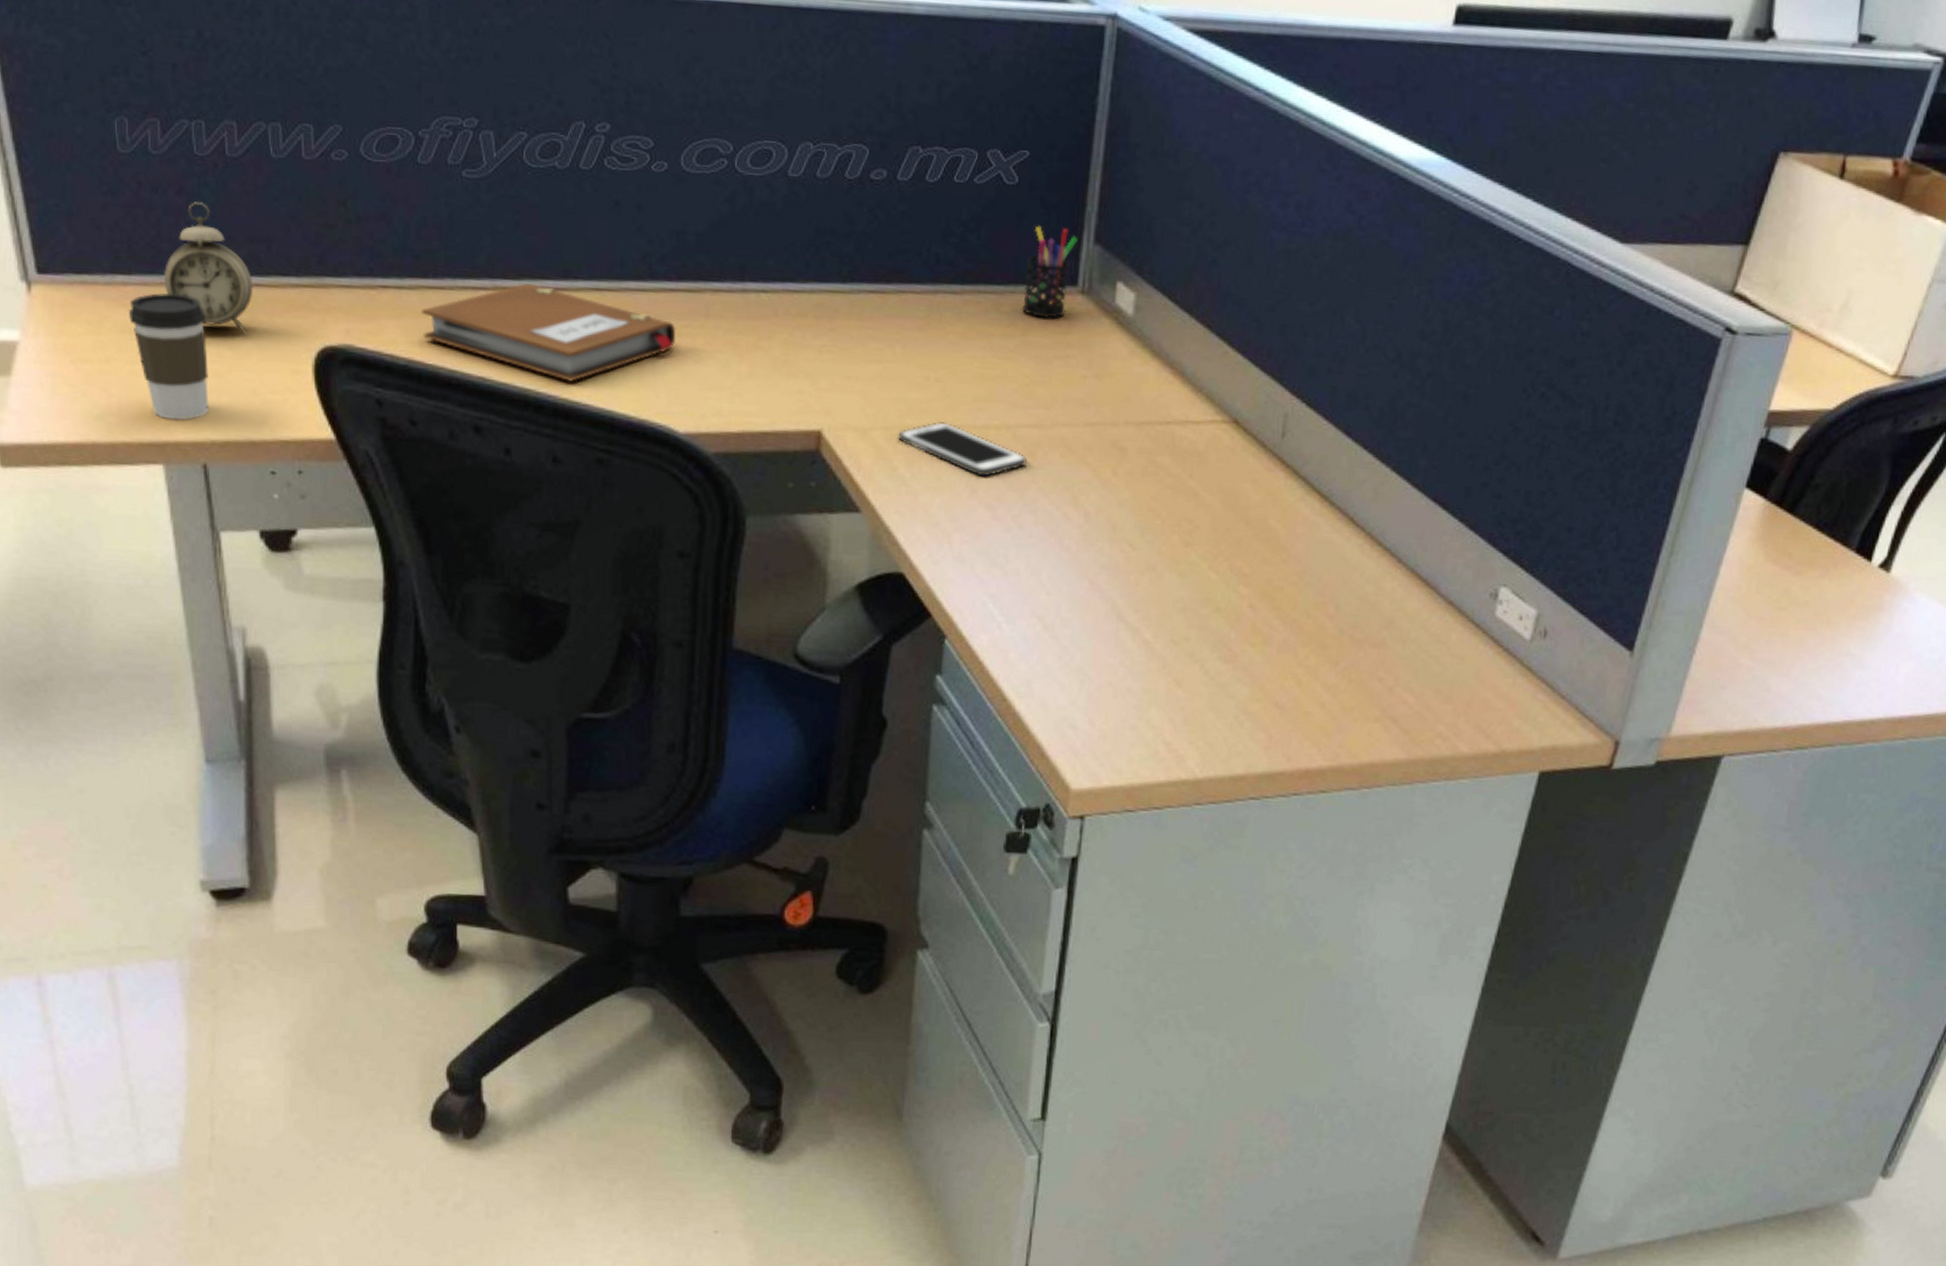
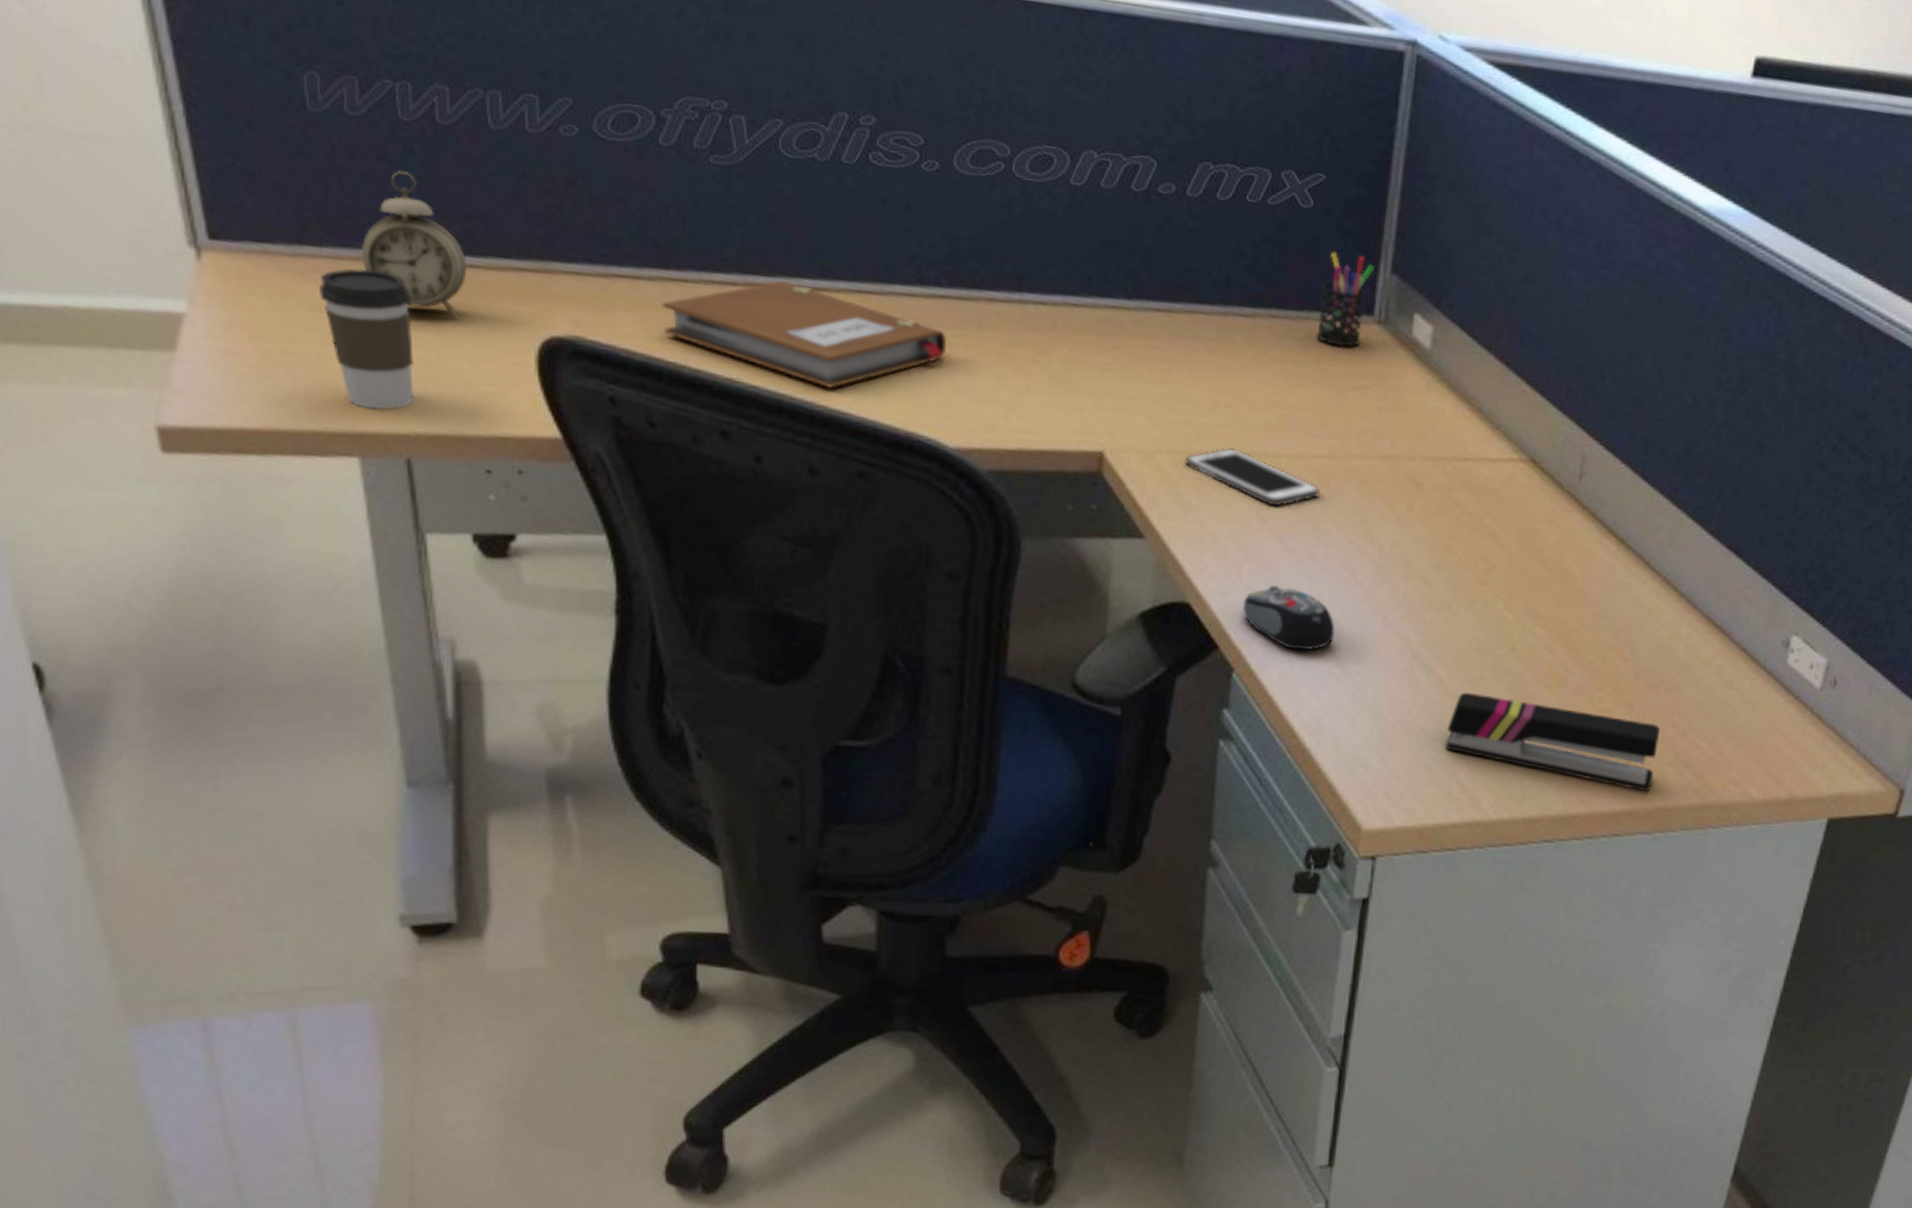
computer mouse: none [954,554,1043,617] -> present [1243,585,1335,651]
stapler: none [1152,652,1367,748] -> present [1446,692,1661,792]

